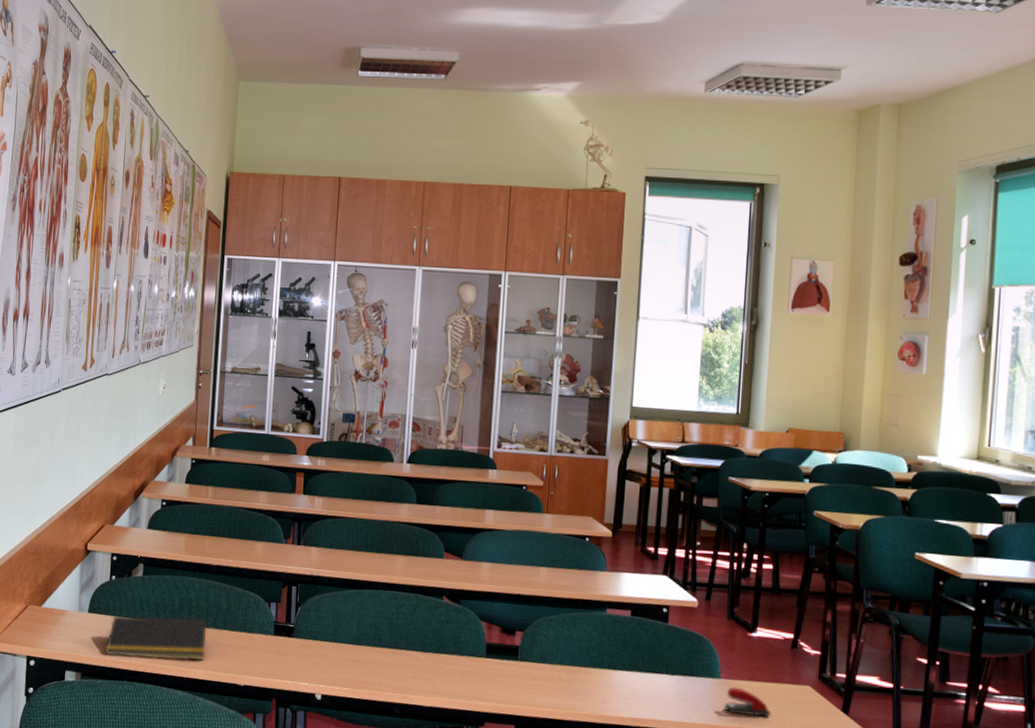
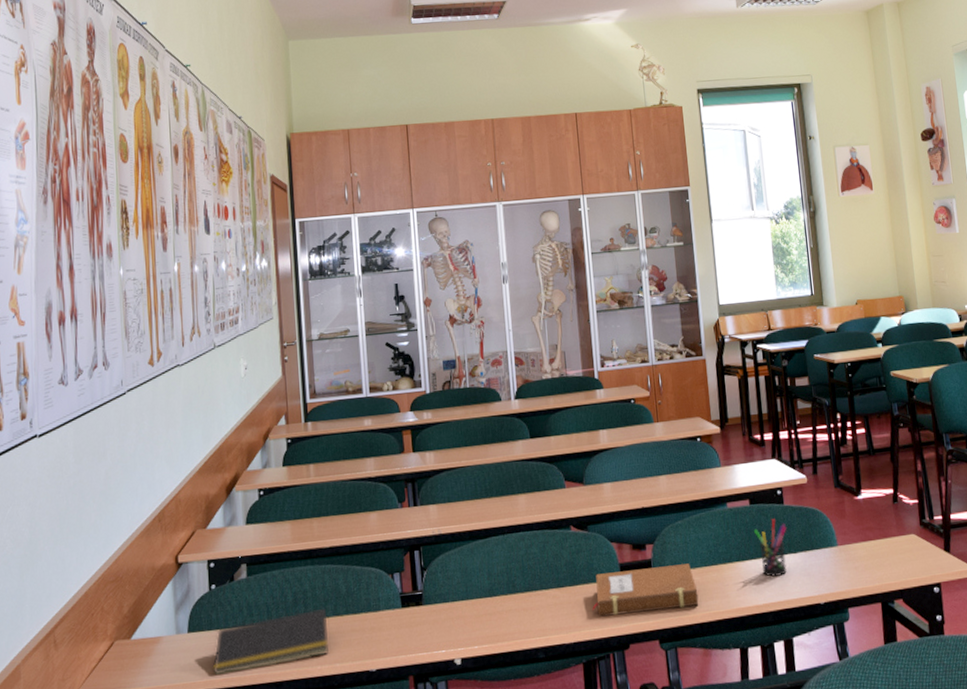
notebook: none [453,648,562,702] -> present [592,563,699,617]
pen holder: none [630,635,668,694] -> present [753,519,787,577]
stapler: present [723,686,772,717] -> none [844,550,887,577]

